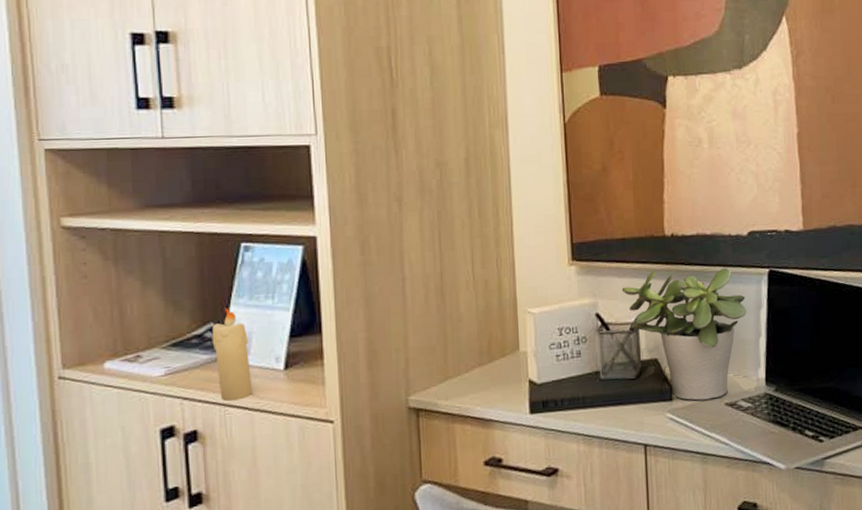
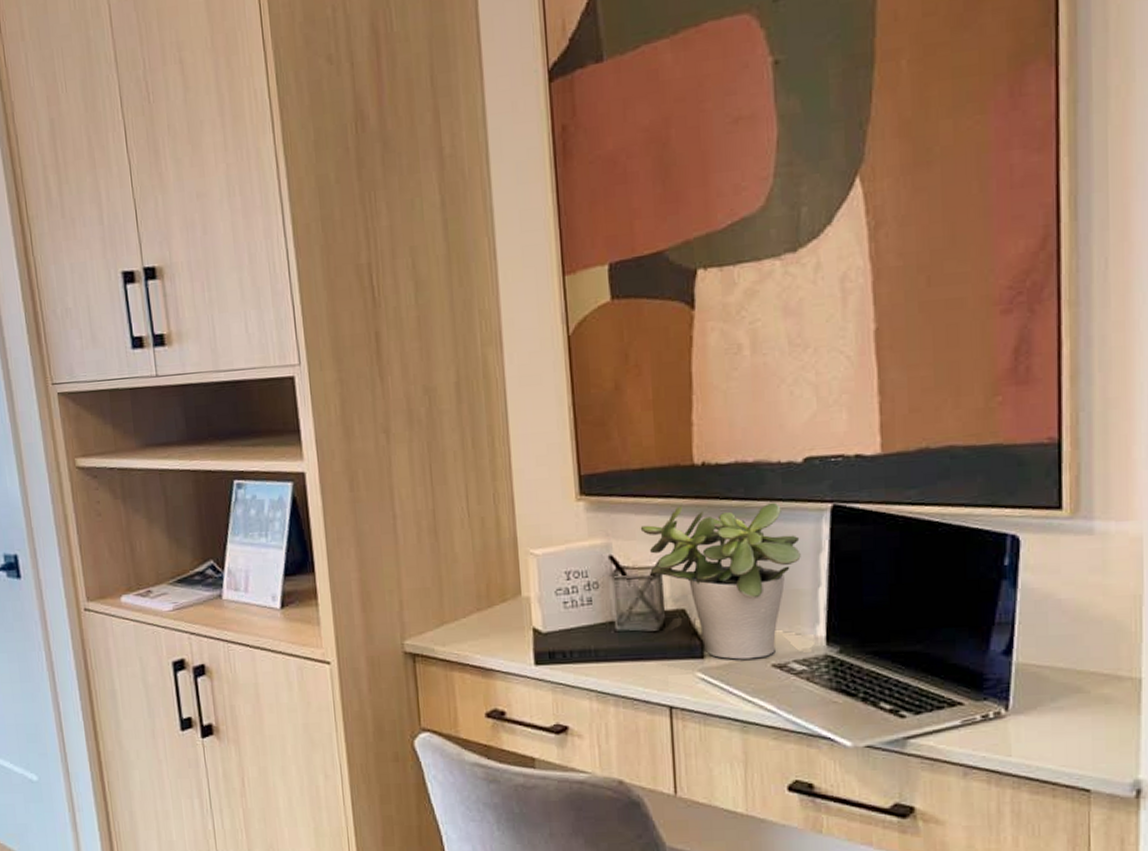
candle: present [211,308,253,402] -> none [212,545,253,638]

